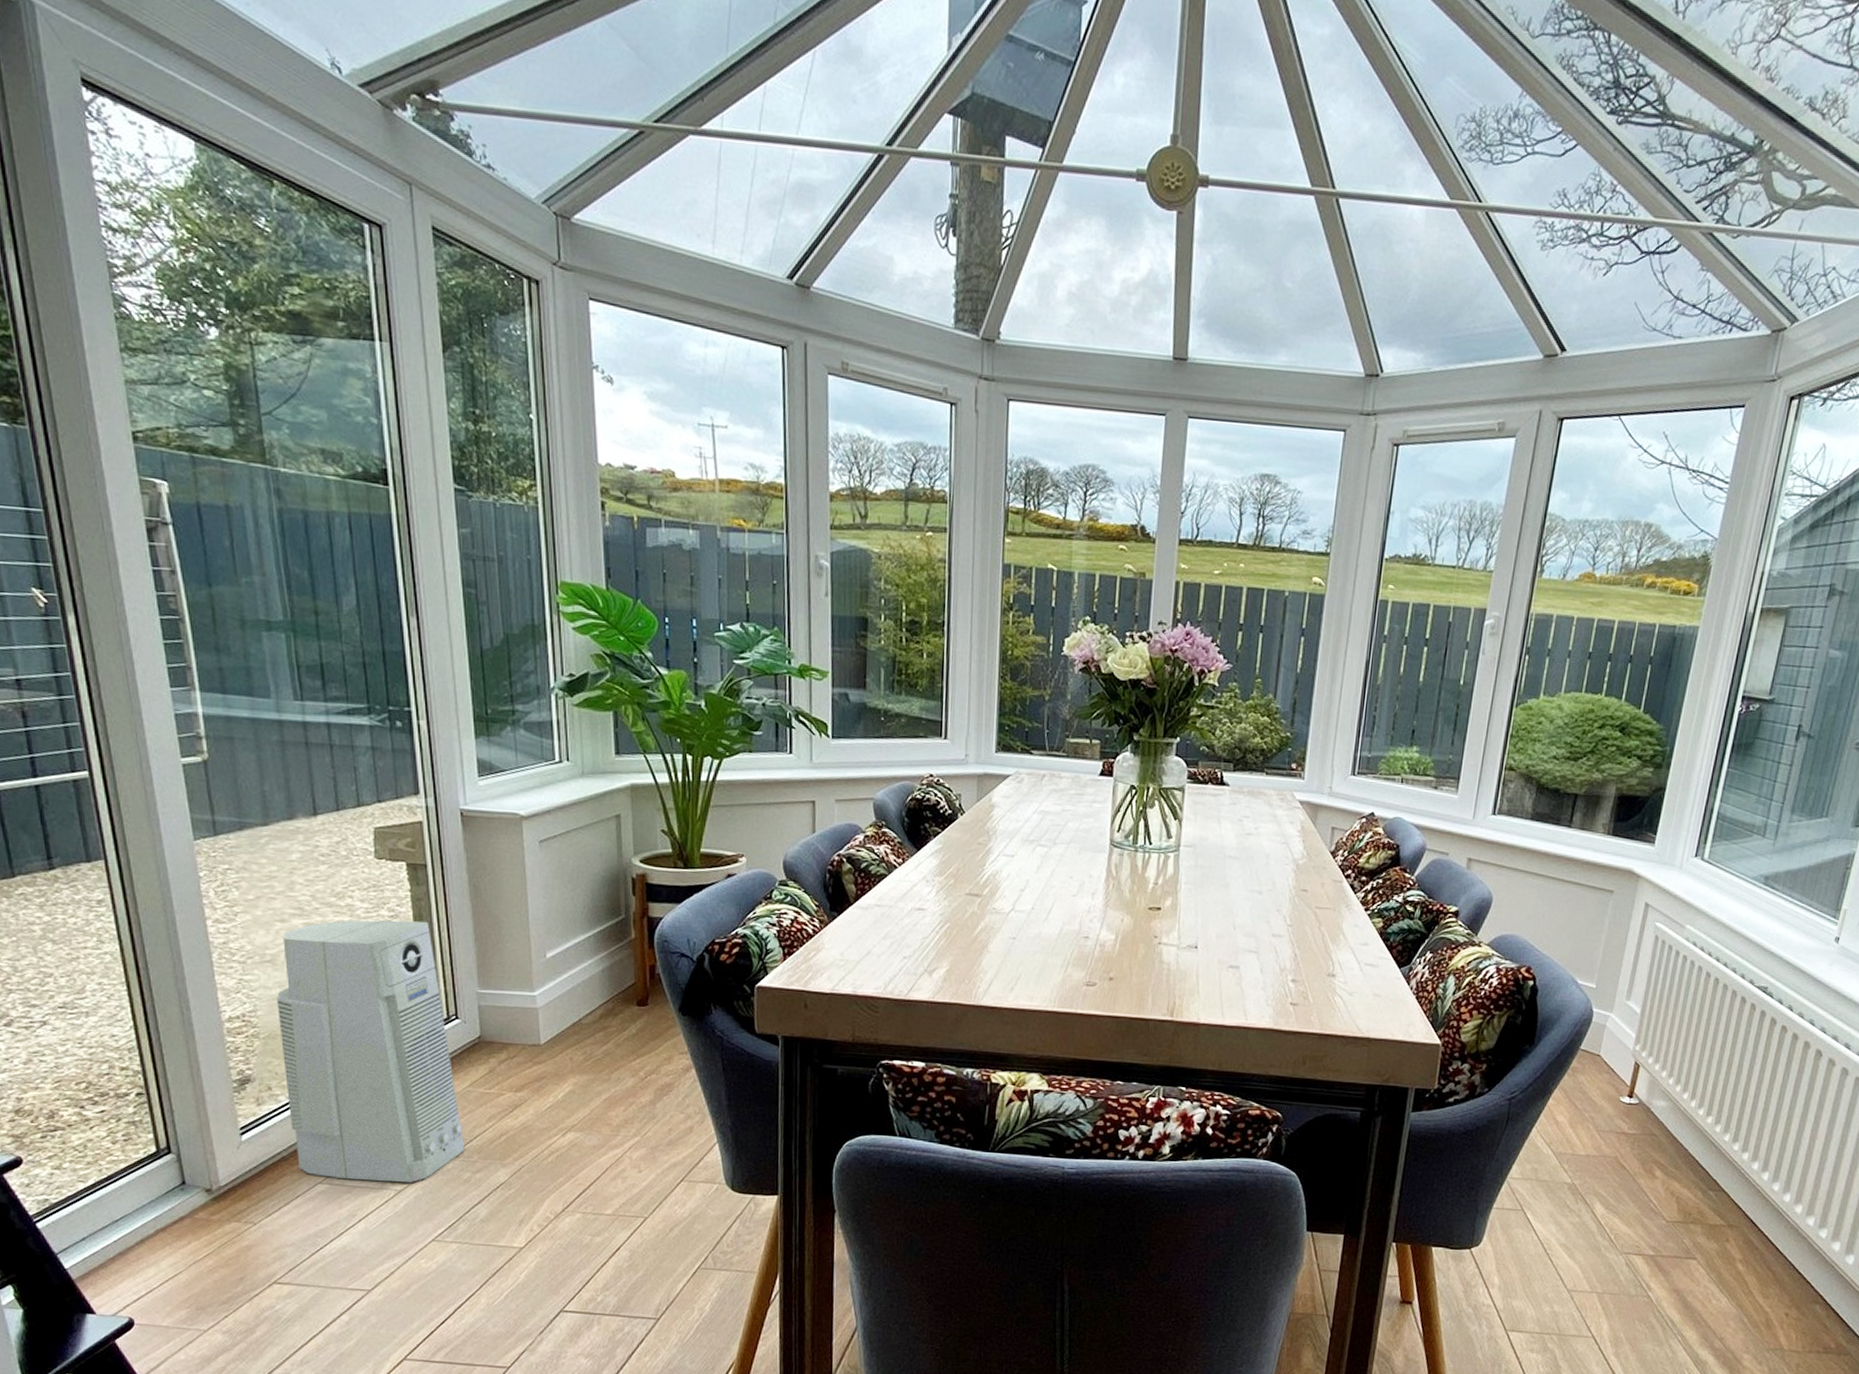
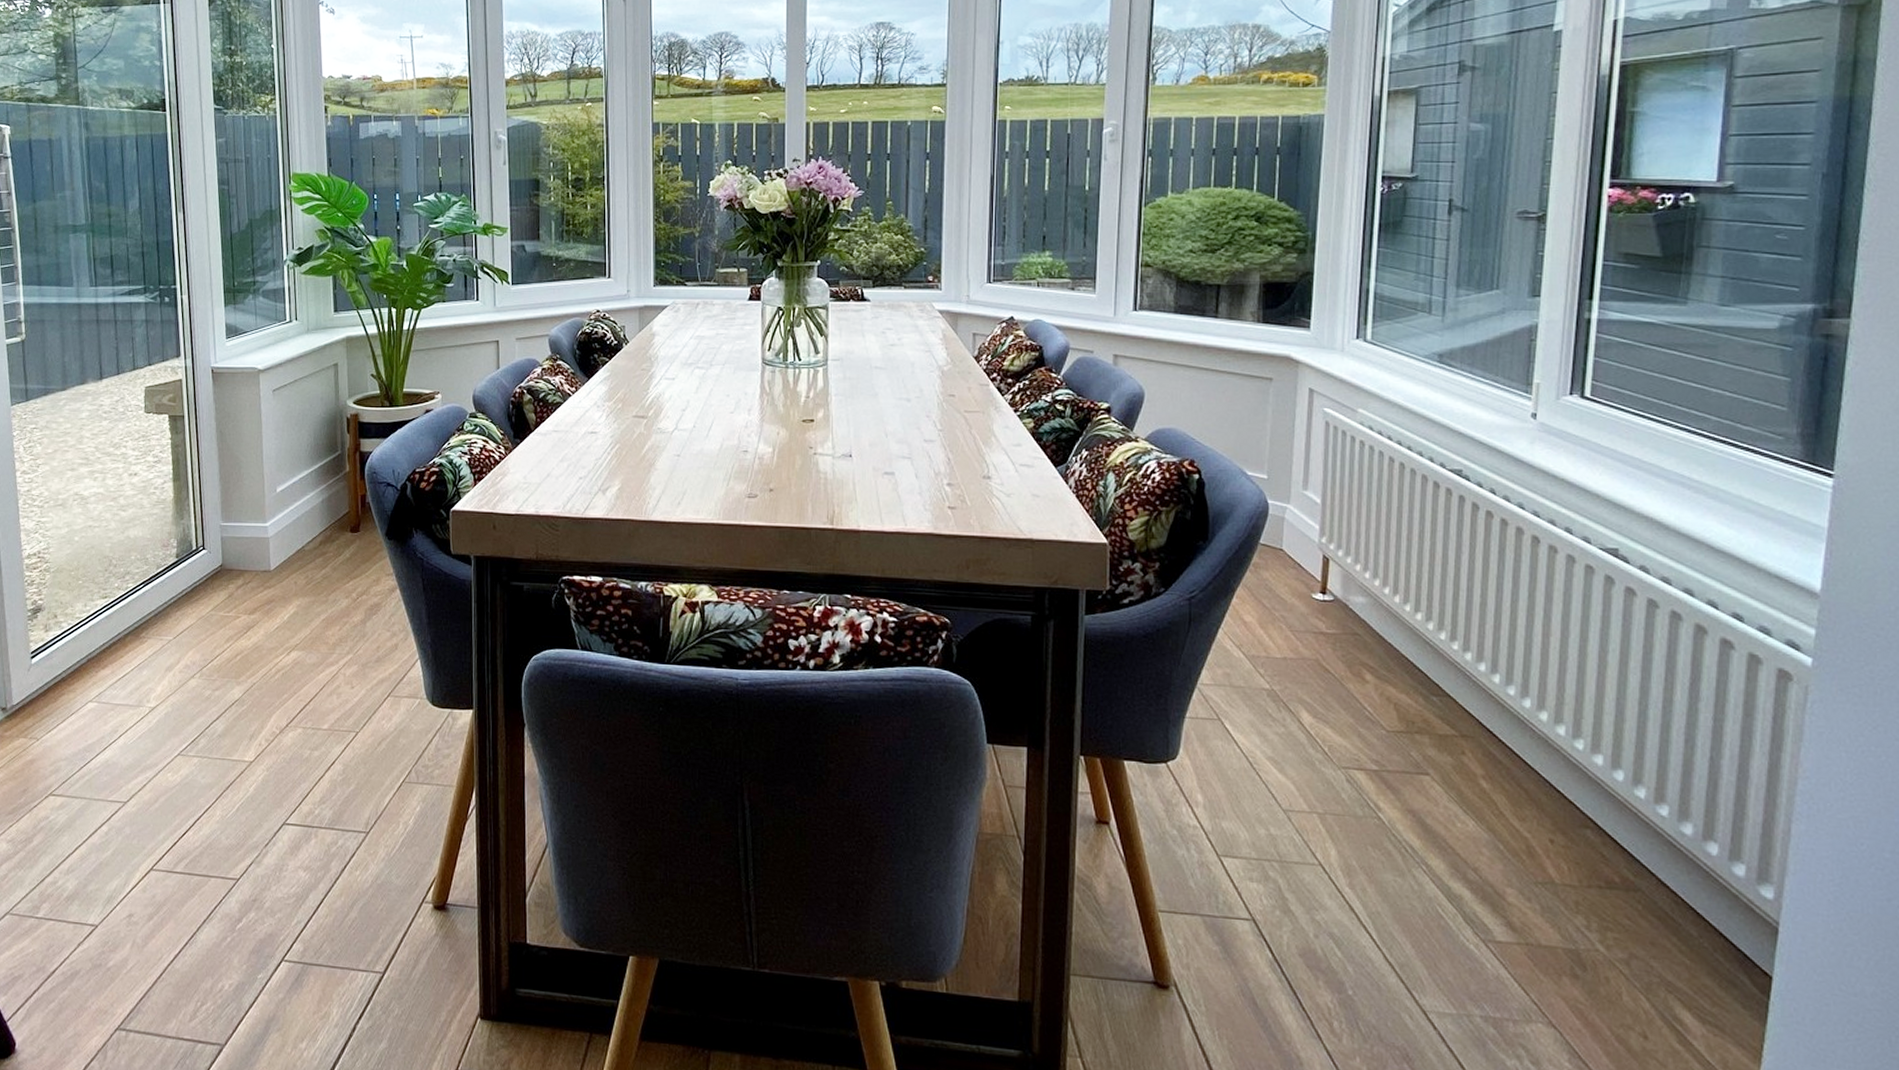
air purifier: present [277,920,465,1183] -> none [65,464,207,701]

